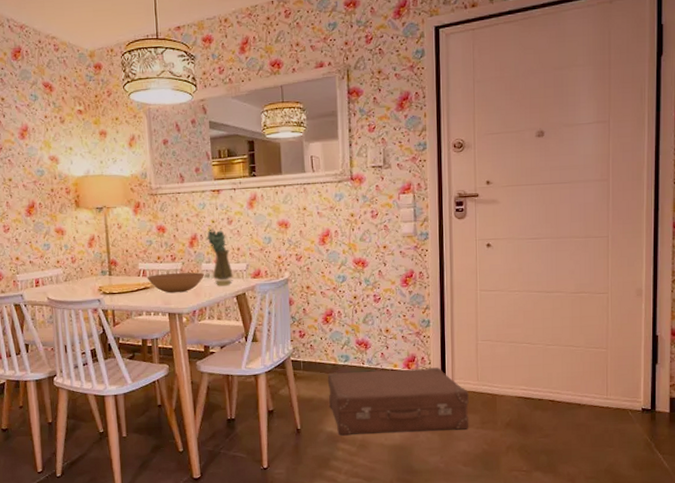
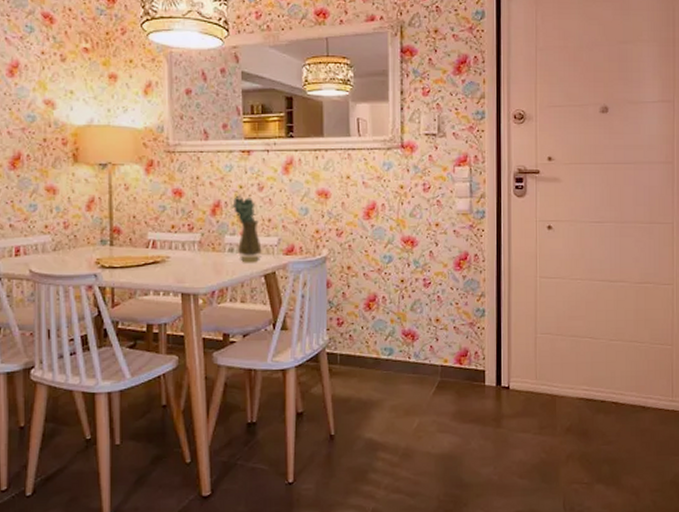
bowl: present [147,272,204,293] -> none [157,245,227,270]
suitcase: present [327,367,469,435] -> none [367,364,526,442]

